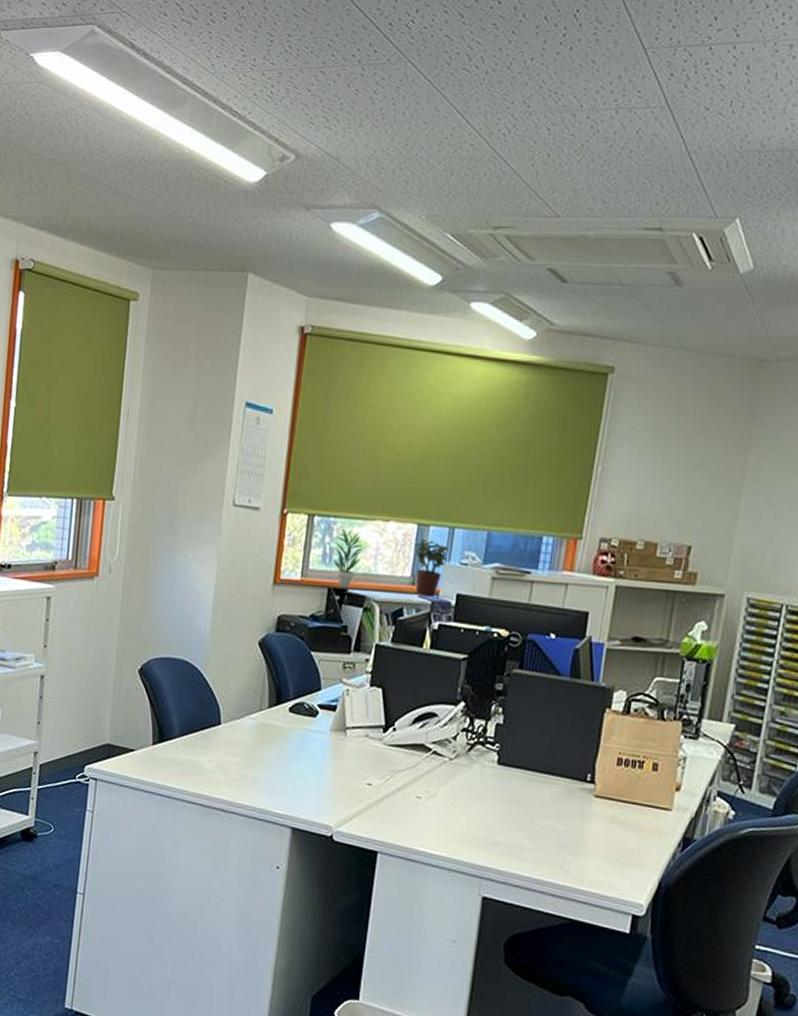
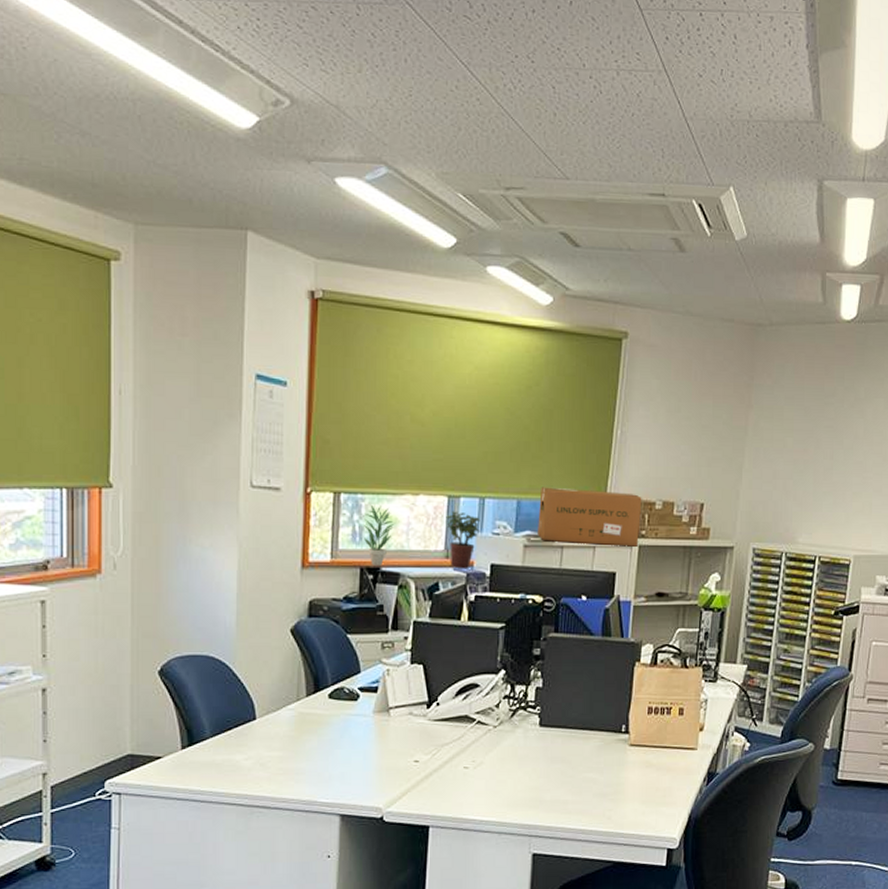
box: none [507,520,622,587] -> present [538,487,642,547]

